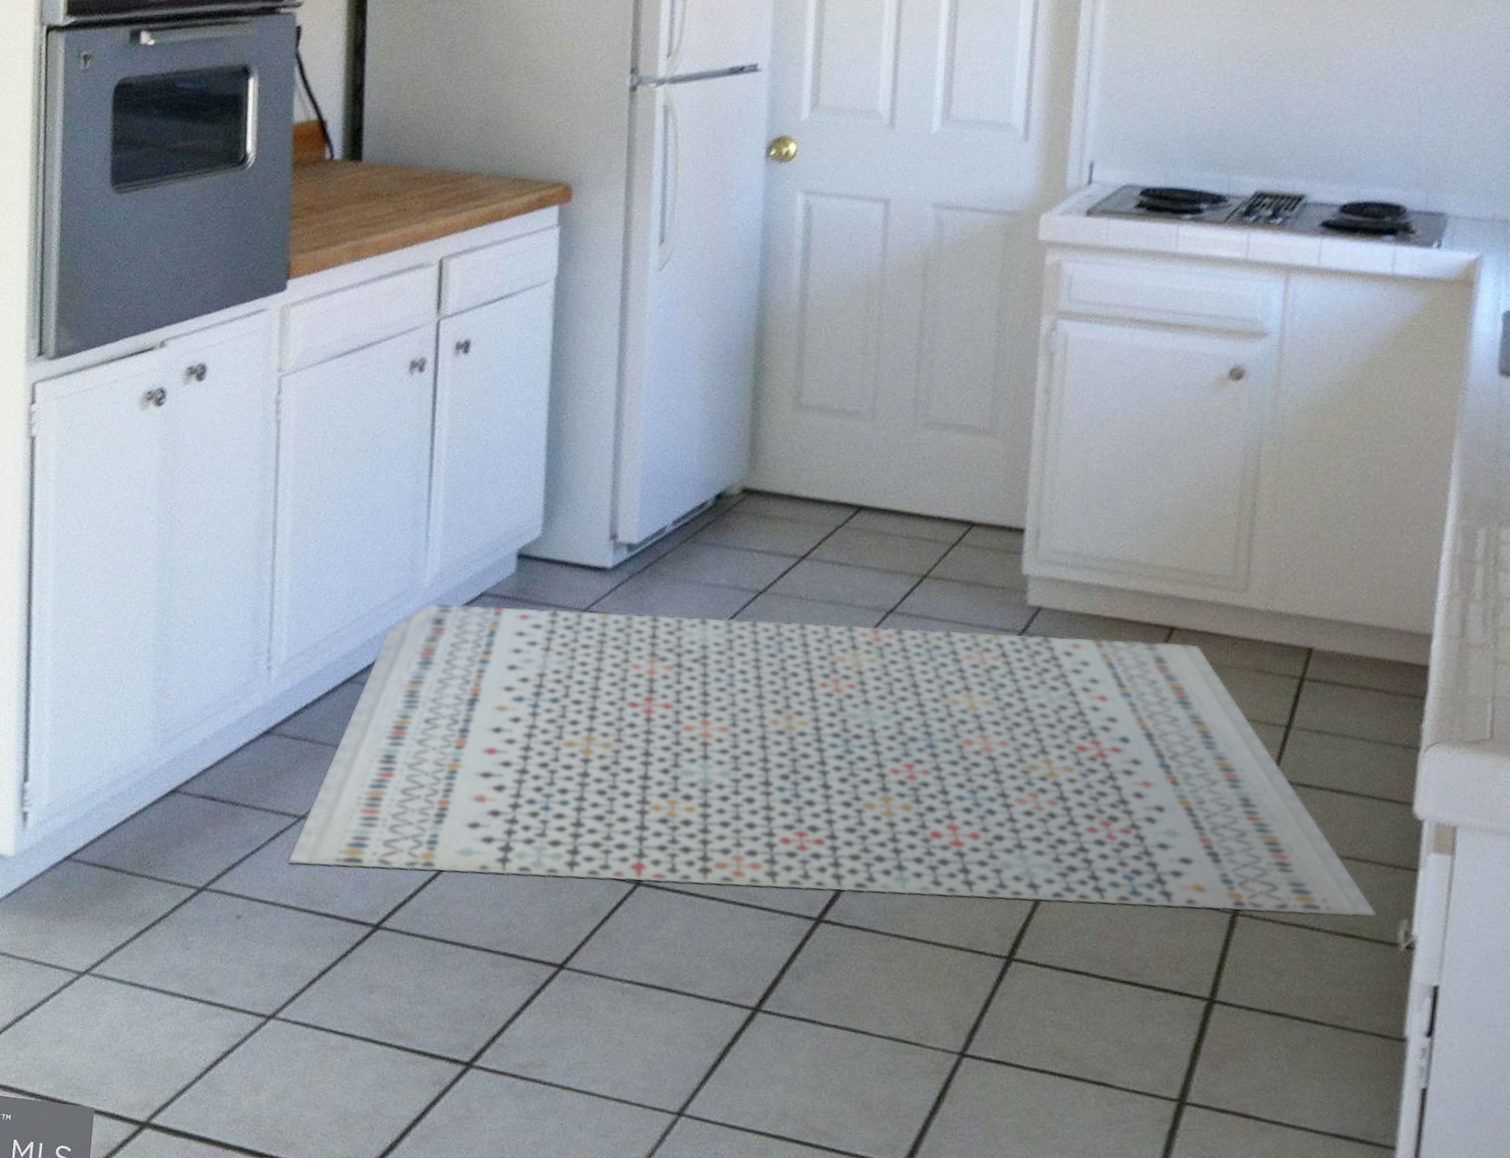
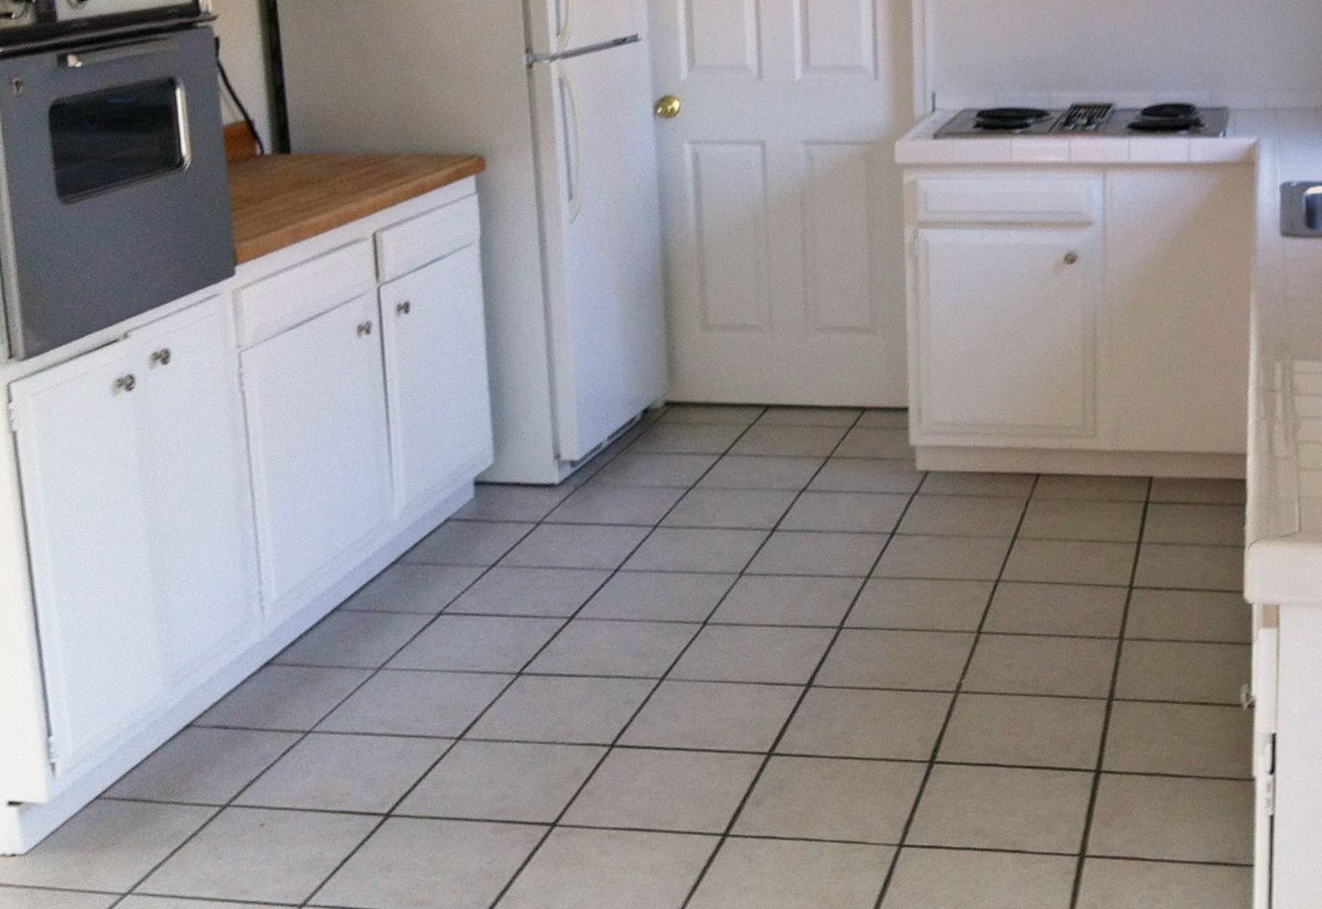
rug: present [288,603,1377,918] -> none [301,486,1223,773]

